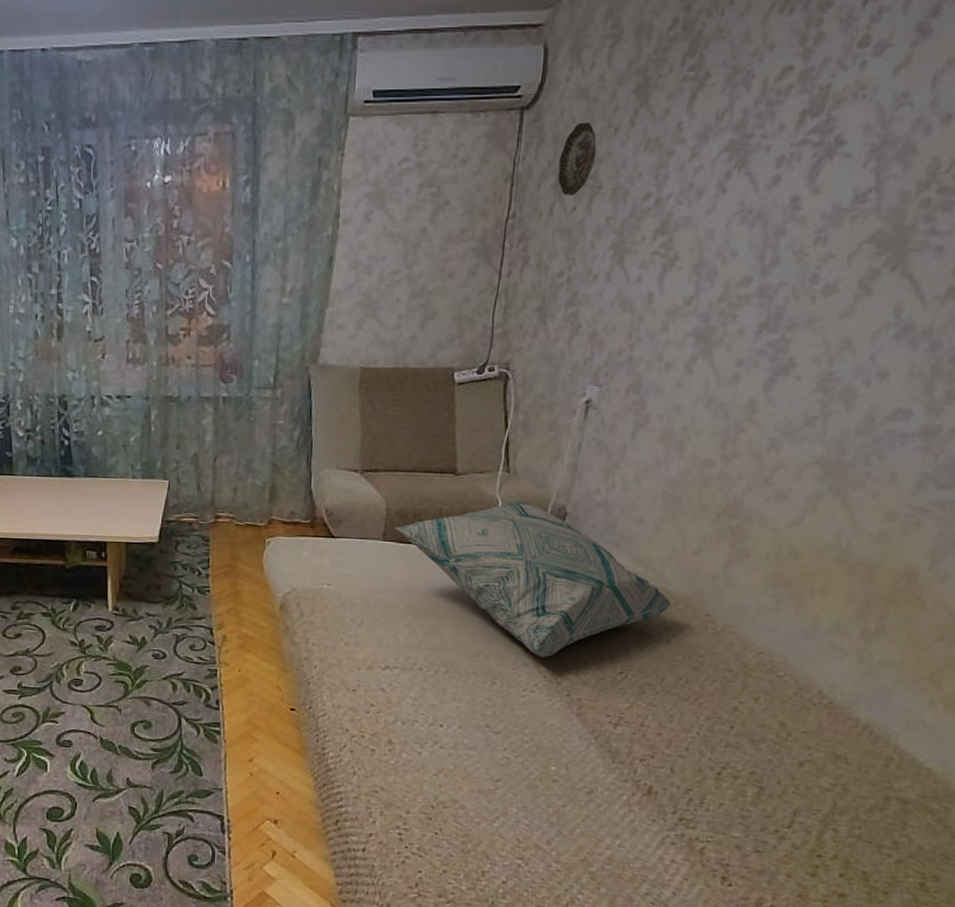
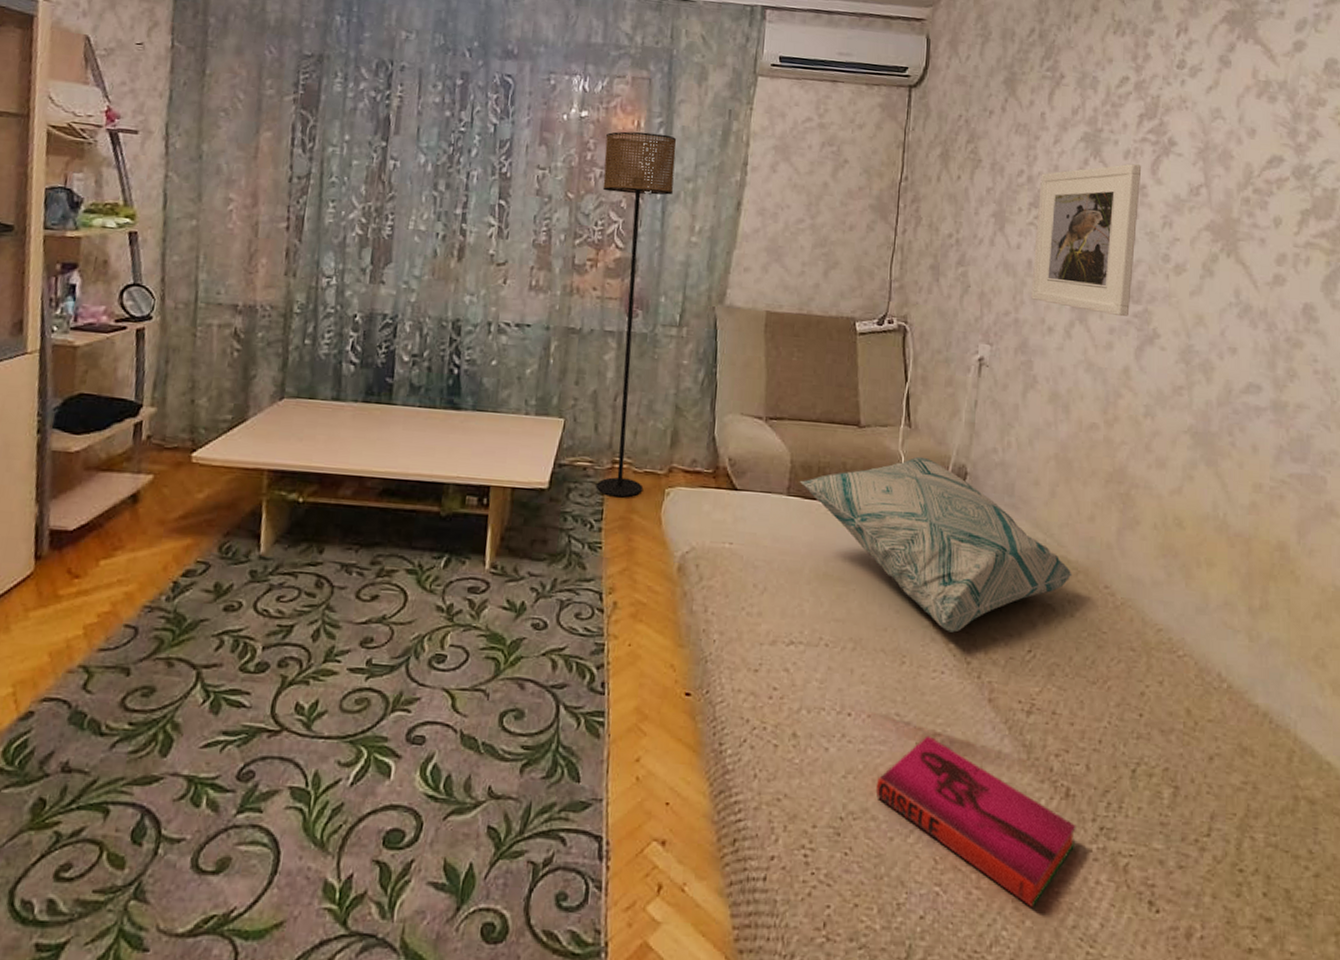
floor lamp: none [191,192,264,548] -> present [597,131,677,498]
hardback book: none [464,743,656,879] -> present [875,735,1076,909]
decorative plate: present [557,122,597,196] -> none [943,103,976,166]
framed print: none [649,172,797,347] -> present [1031,164,1142,317]

